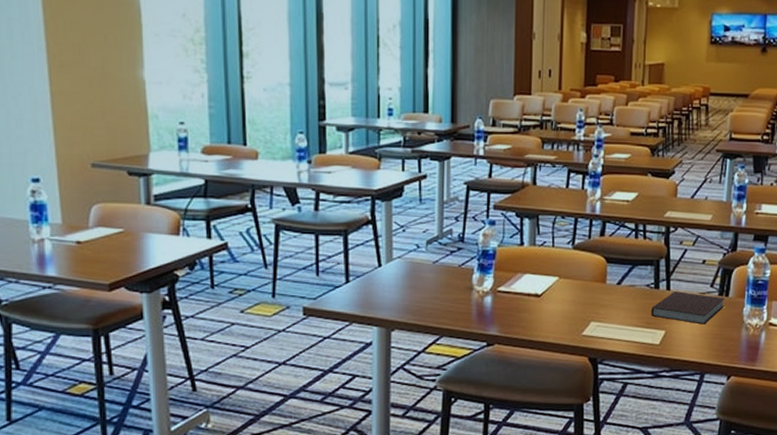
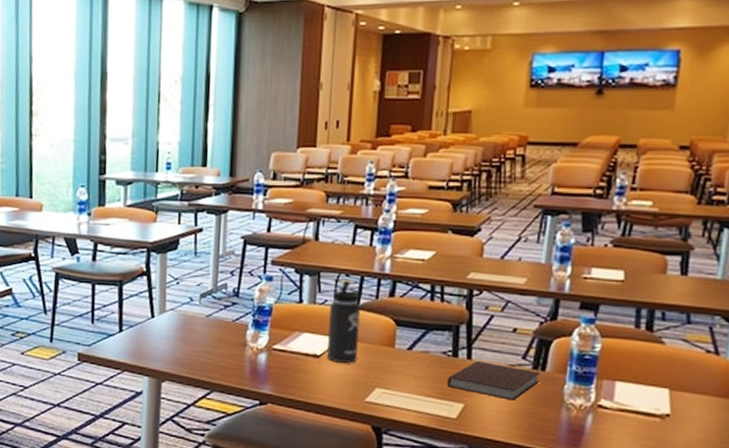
thermos bottle: none [547,222,577,300] -> present [327,280,362,363]

